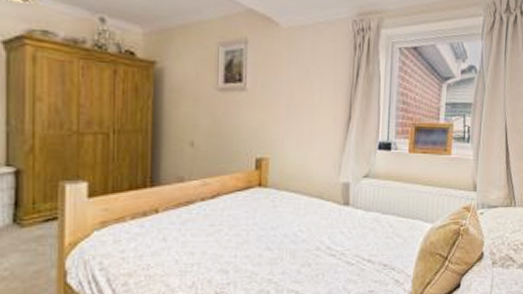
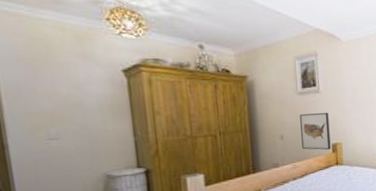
wall art: none [217,116,255,166] -> present [300,112,331,150]

